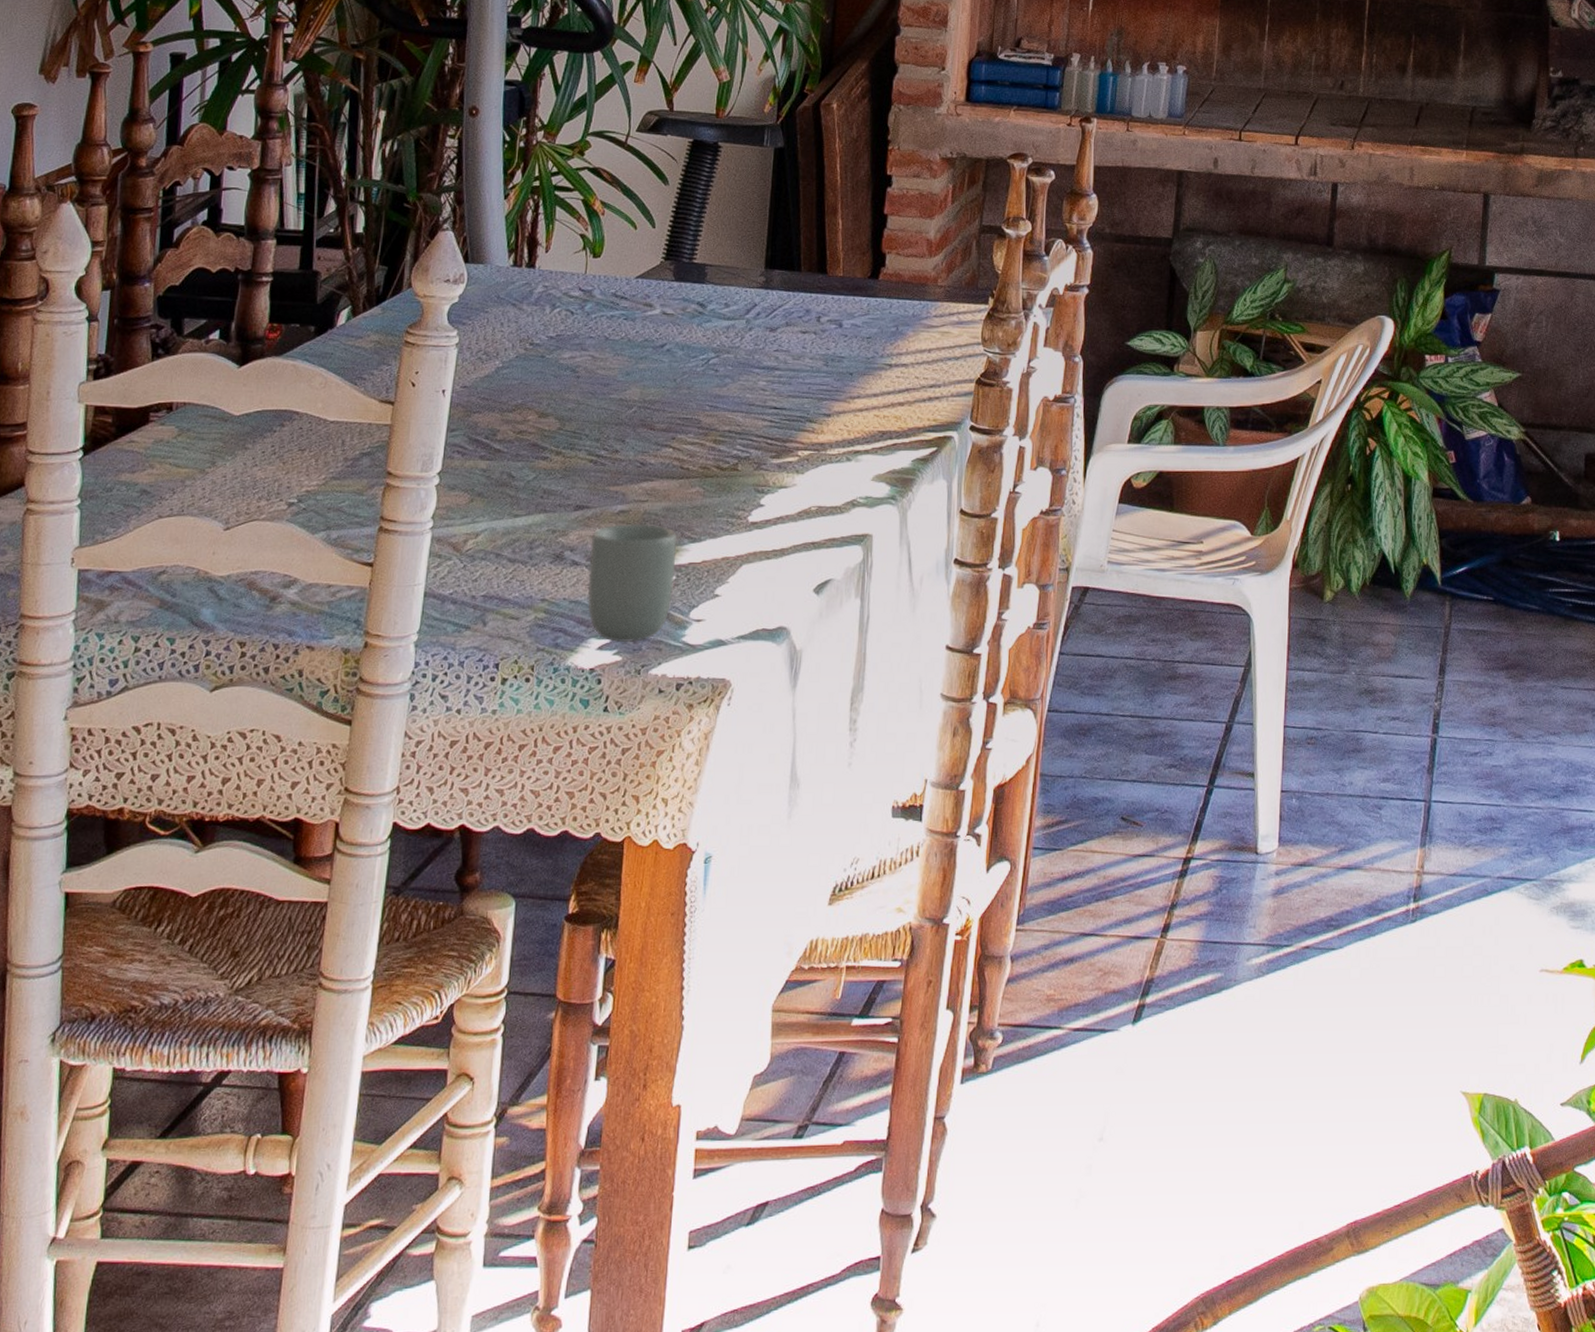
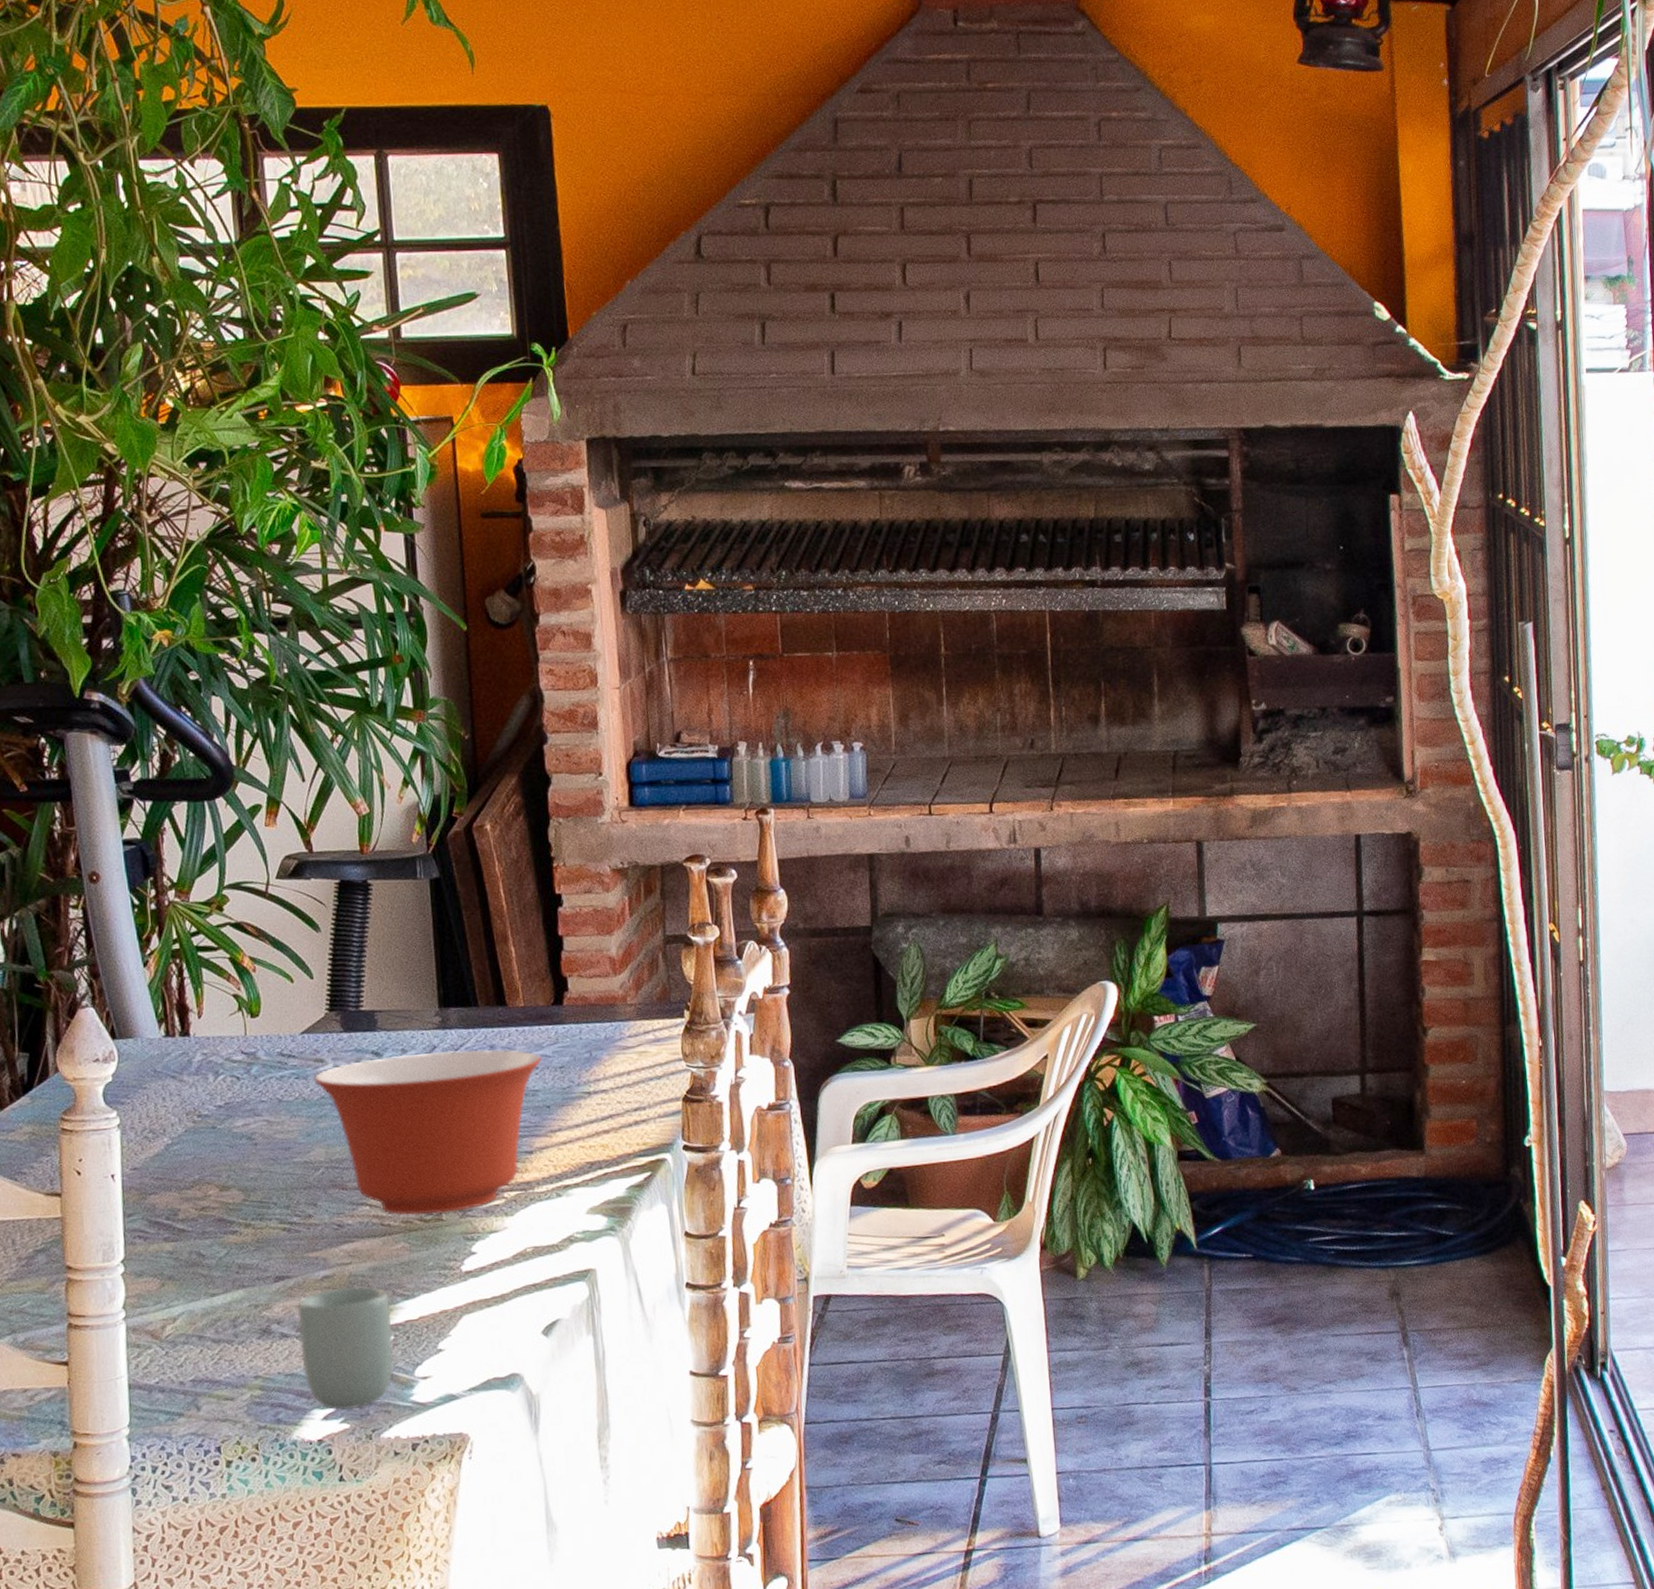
mixing bowl: none [640,308,852,463] -> present [313,1049,542,1215]

